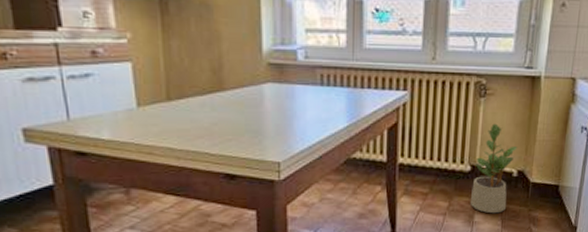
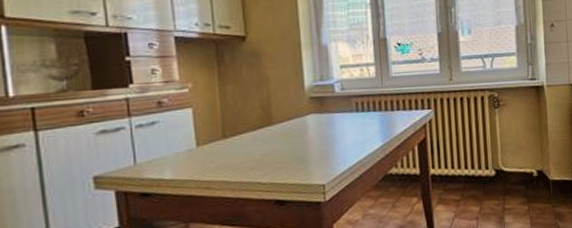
potted plant: present [470,123,518,214] -> none [498,130,534,213]

